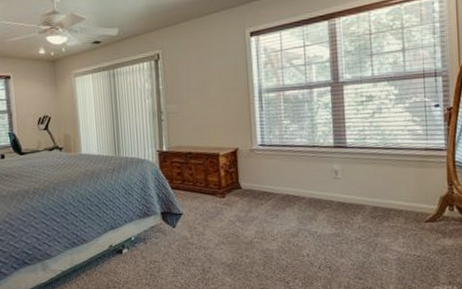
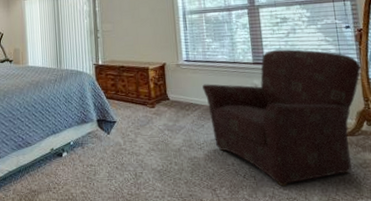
armchair: none [278,131,447,277] -> present [203,49,361,187]

